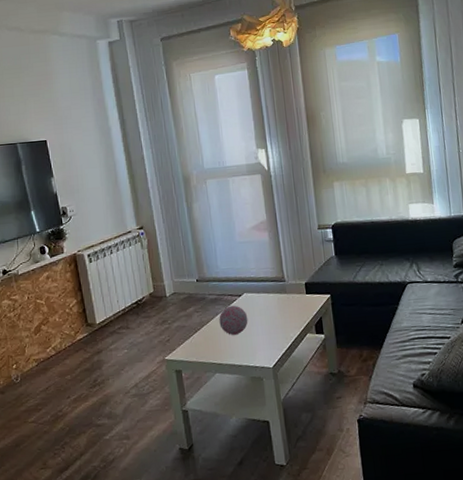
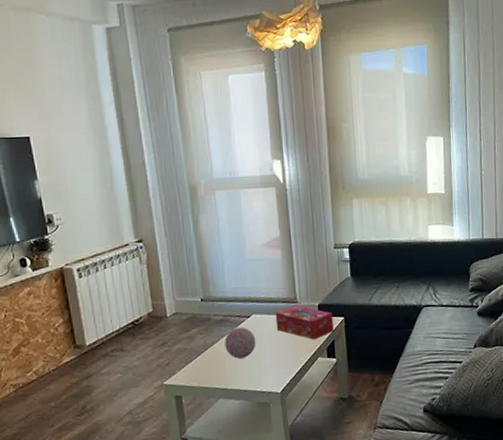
tissue box: none [265,283,321,317] -> present [275,305,334,340]

